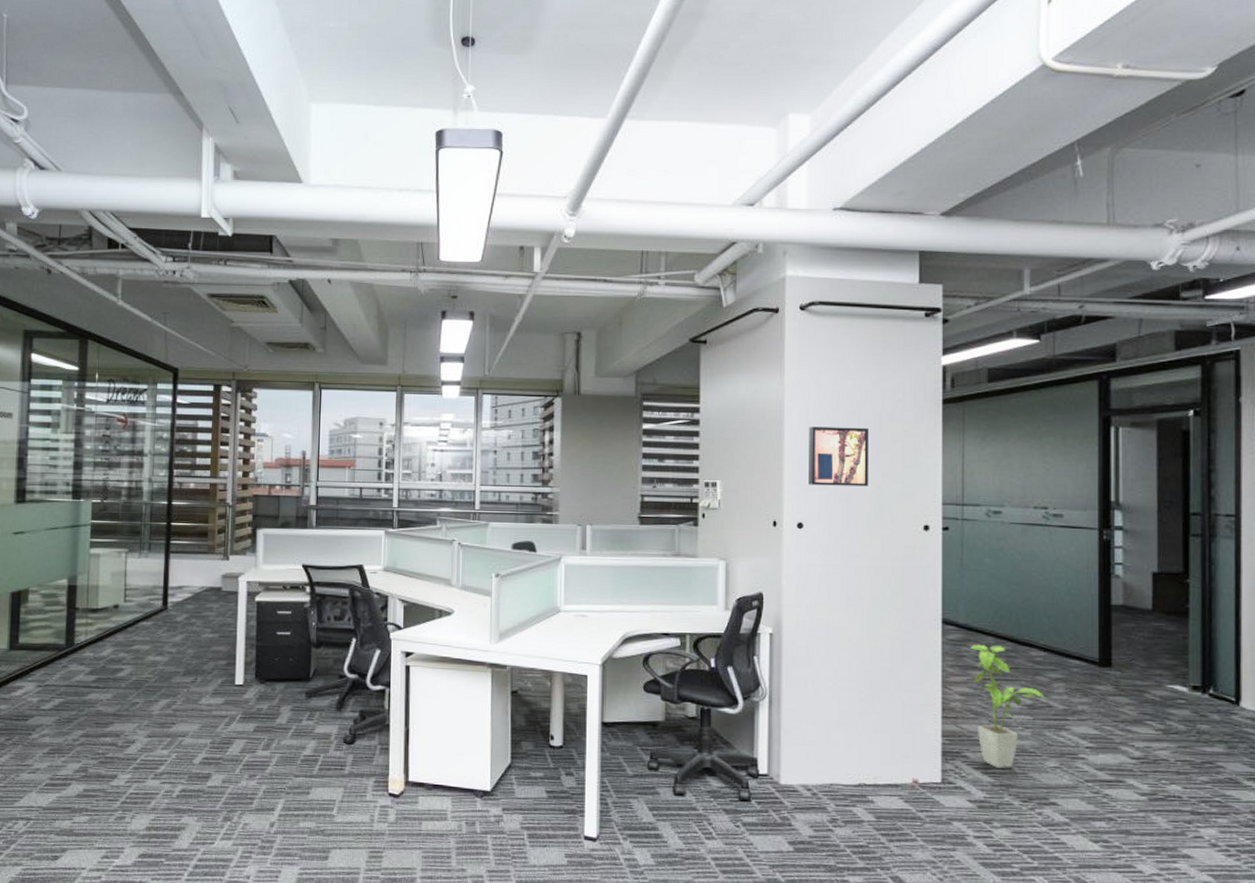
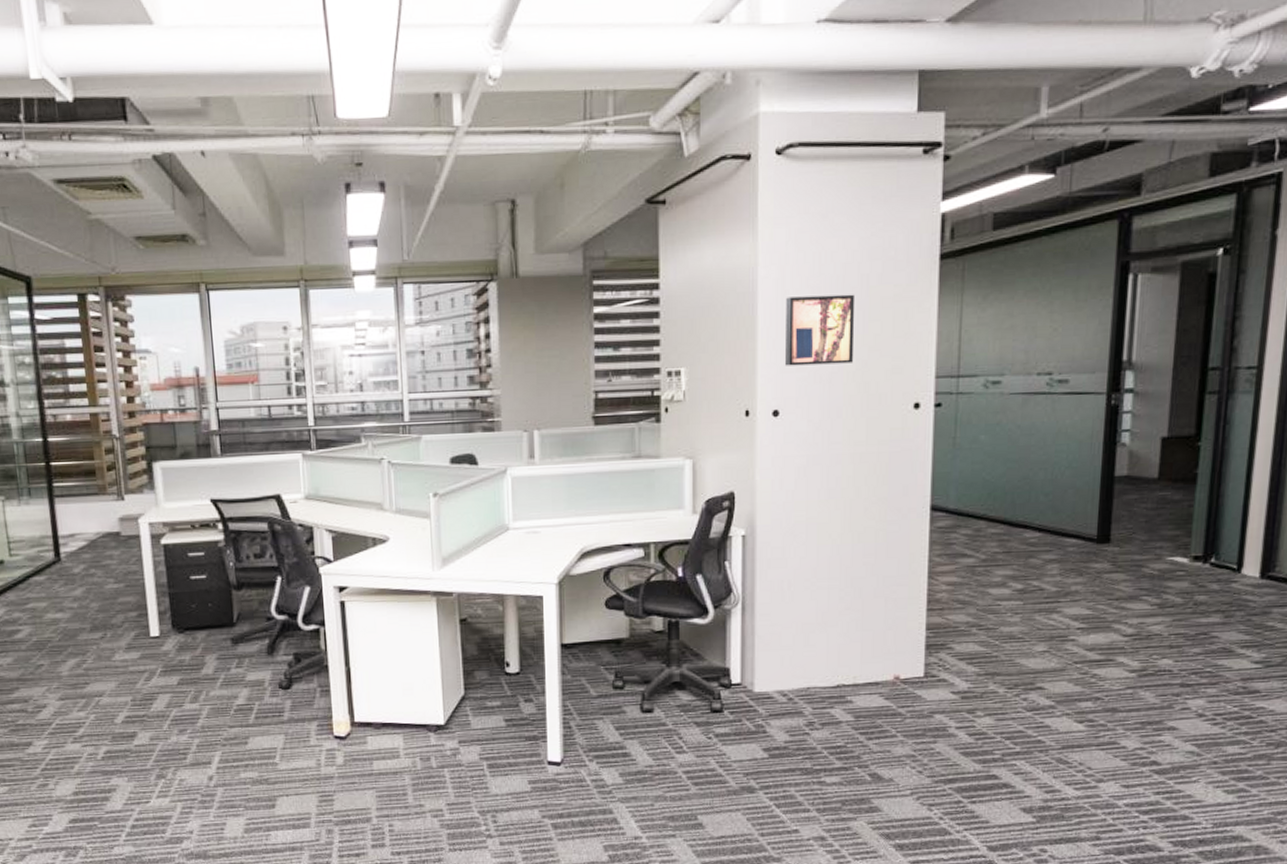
house plant: present [970,645,1046,769] -> none [959,530,1039,657]

